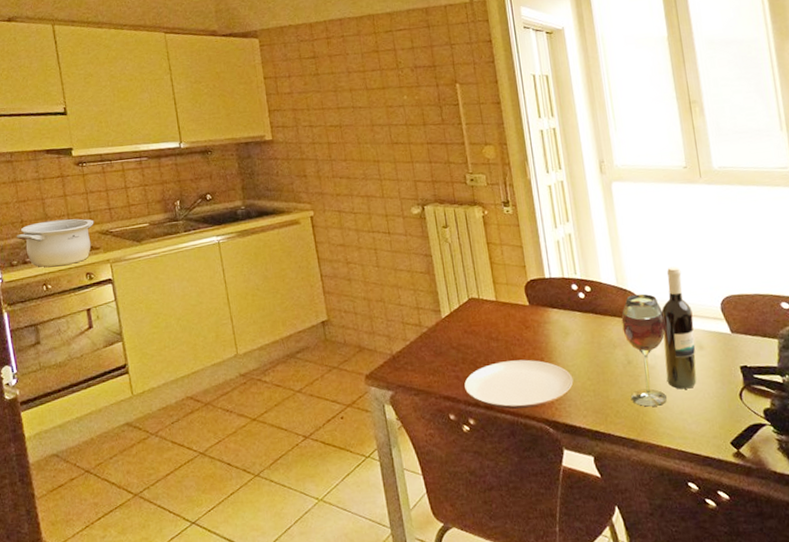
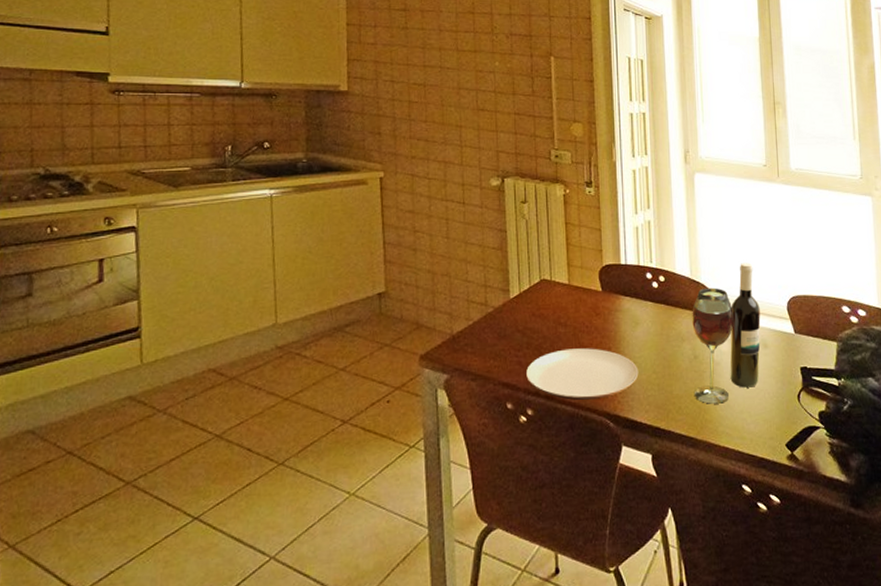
cooking pot: present [16,218,94,267] -> none [21,153,124,207]

